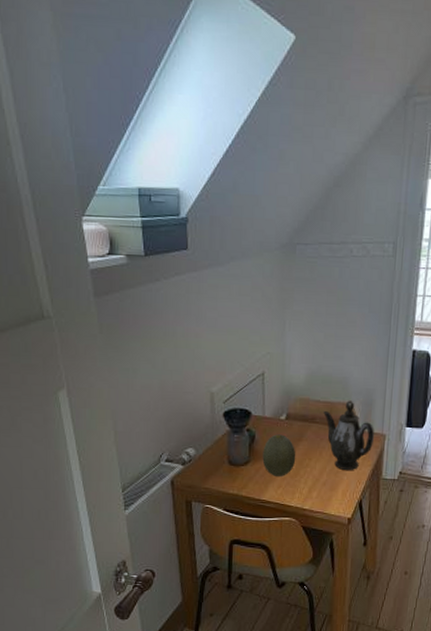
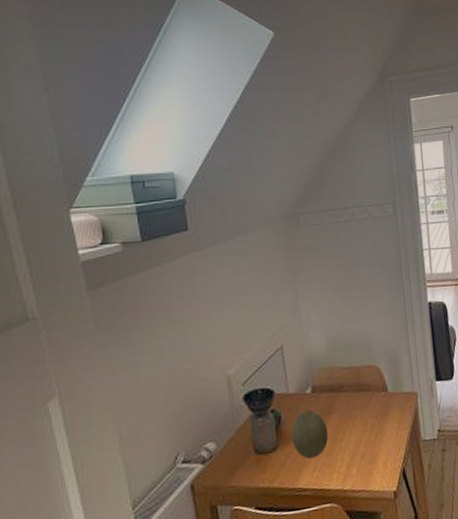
teapot: present [323,400,374,471] -> none [350,362,407,439]

